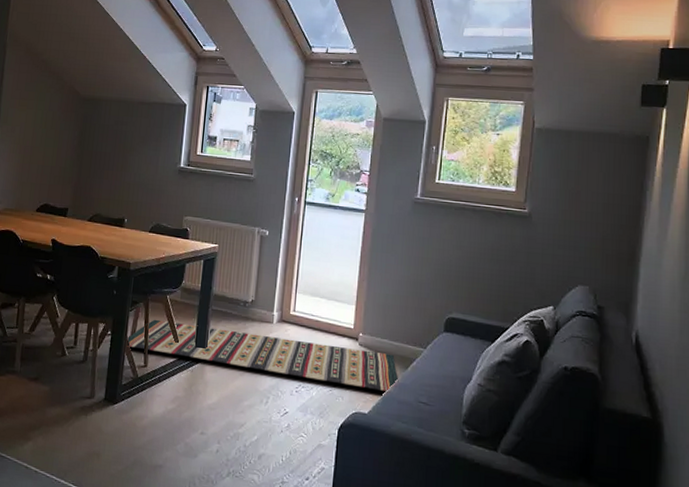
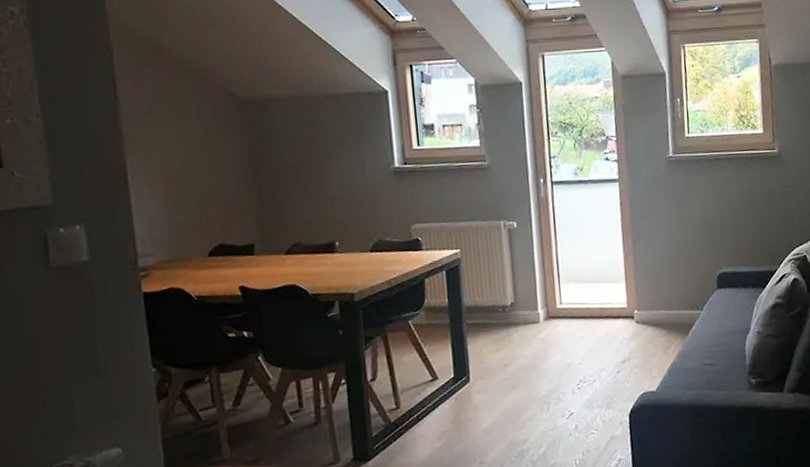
rug: present [126,319,399,393] -> none [367,324,682,392]

